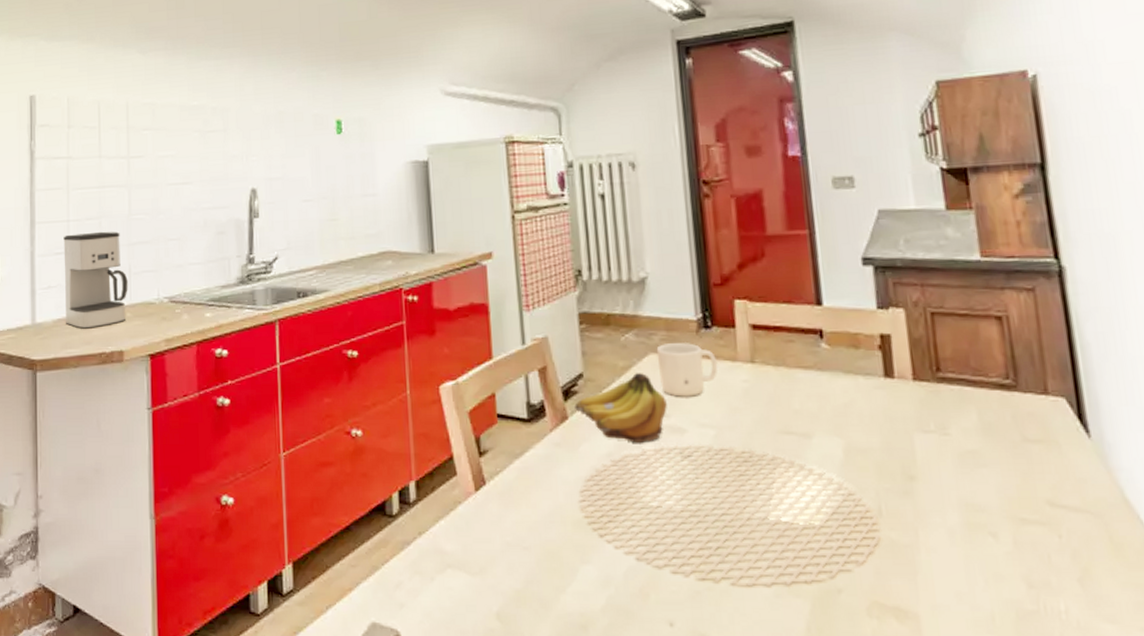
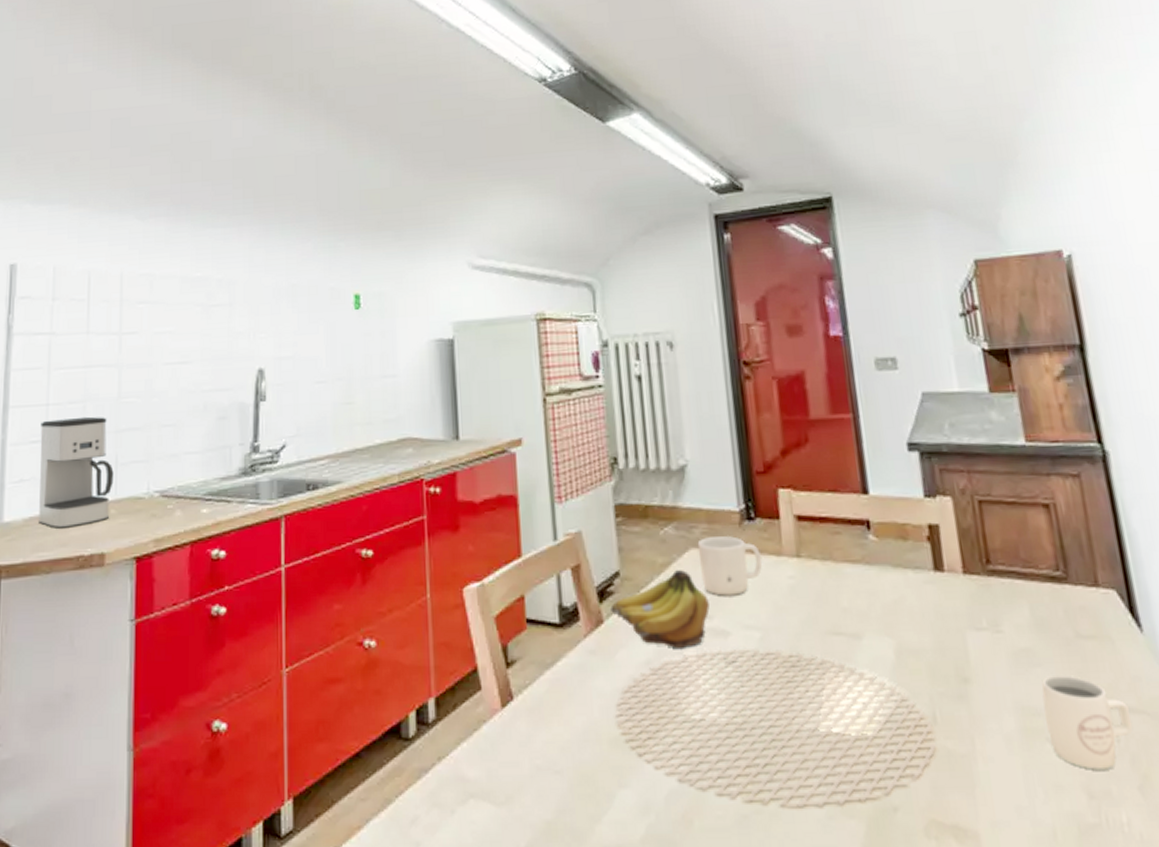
mug: none [986,475,1076,563] -> present [1041,674,1133,770]

